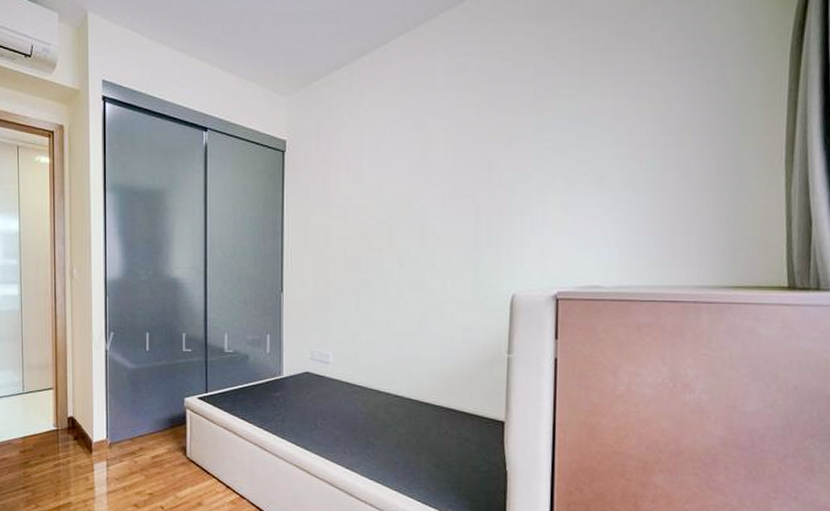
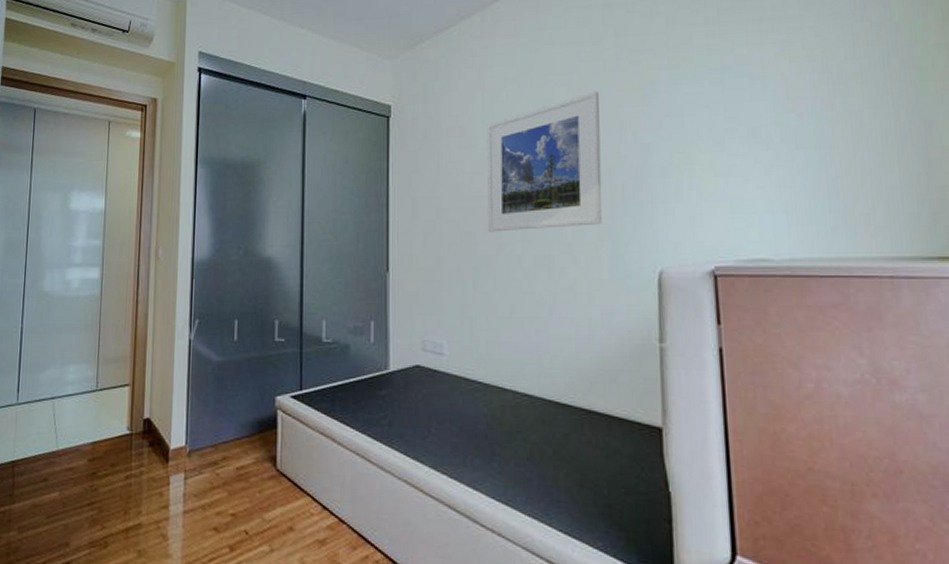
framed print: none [369,134,473,259] -> present [487,91,602,232]

